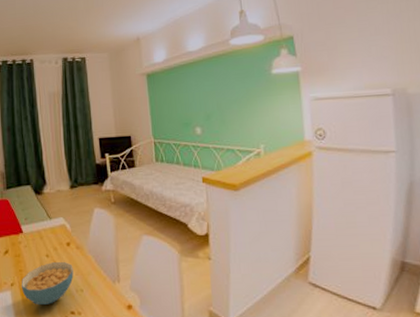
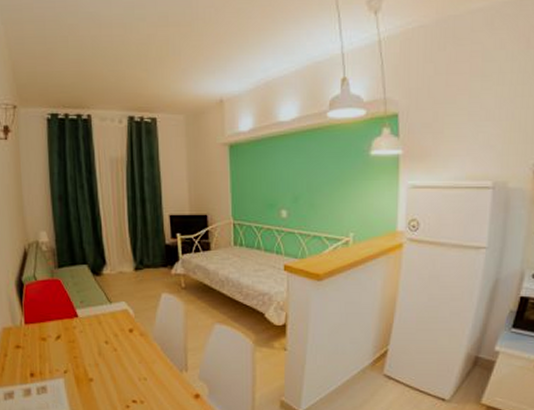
cereal bowl: present [21,262,74,304] -> none [76,350,136,393]

